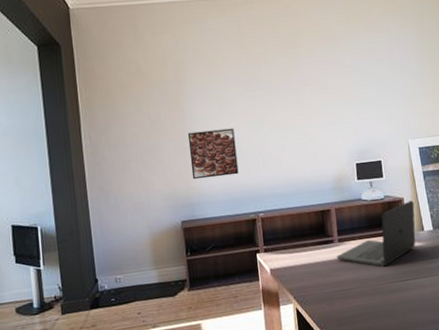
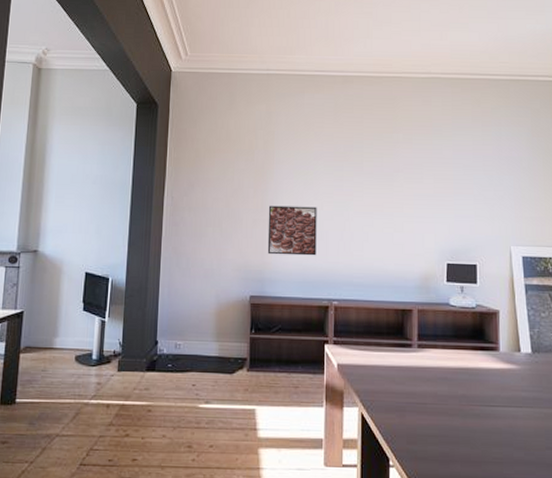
laptop: present [336,200,416,267] -> none [413,315,511,385]

